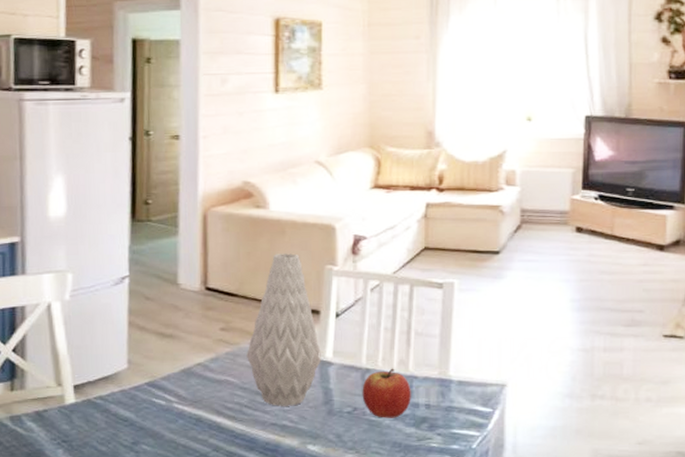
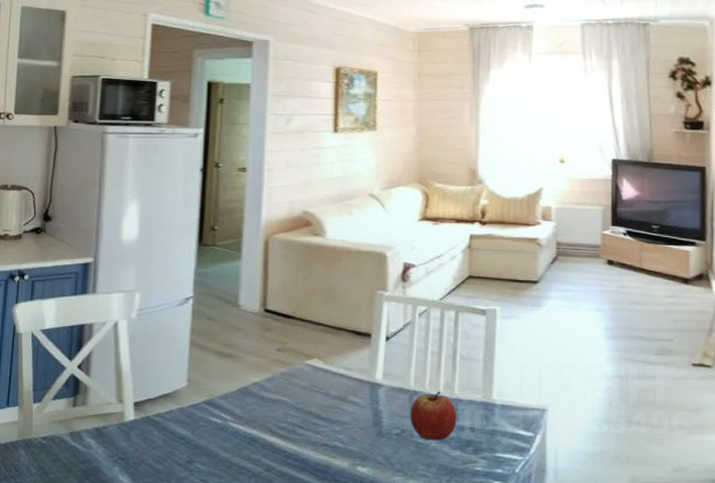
vase: present [246,253,321,406] -> none [300,279,371,427]

